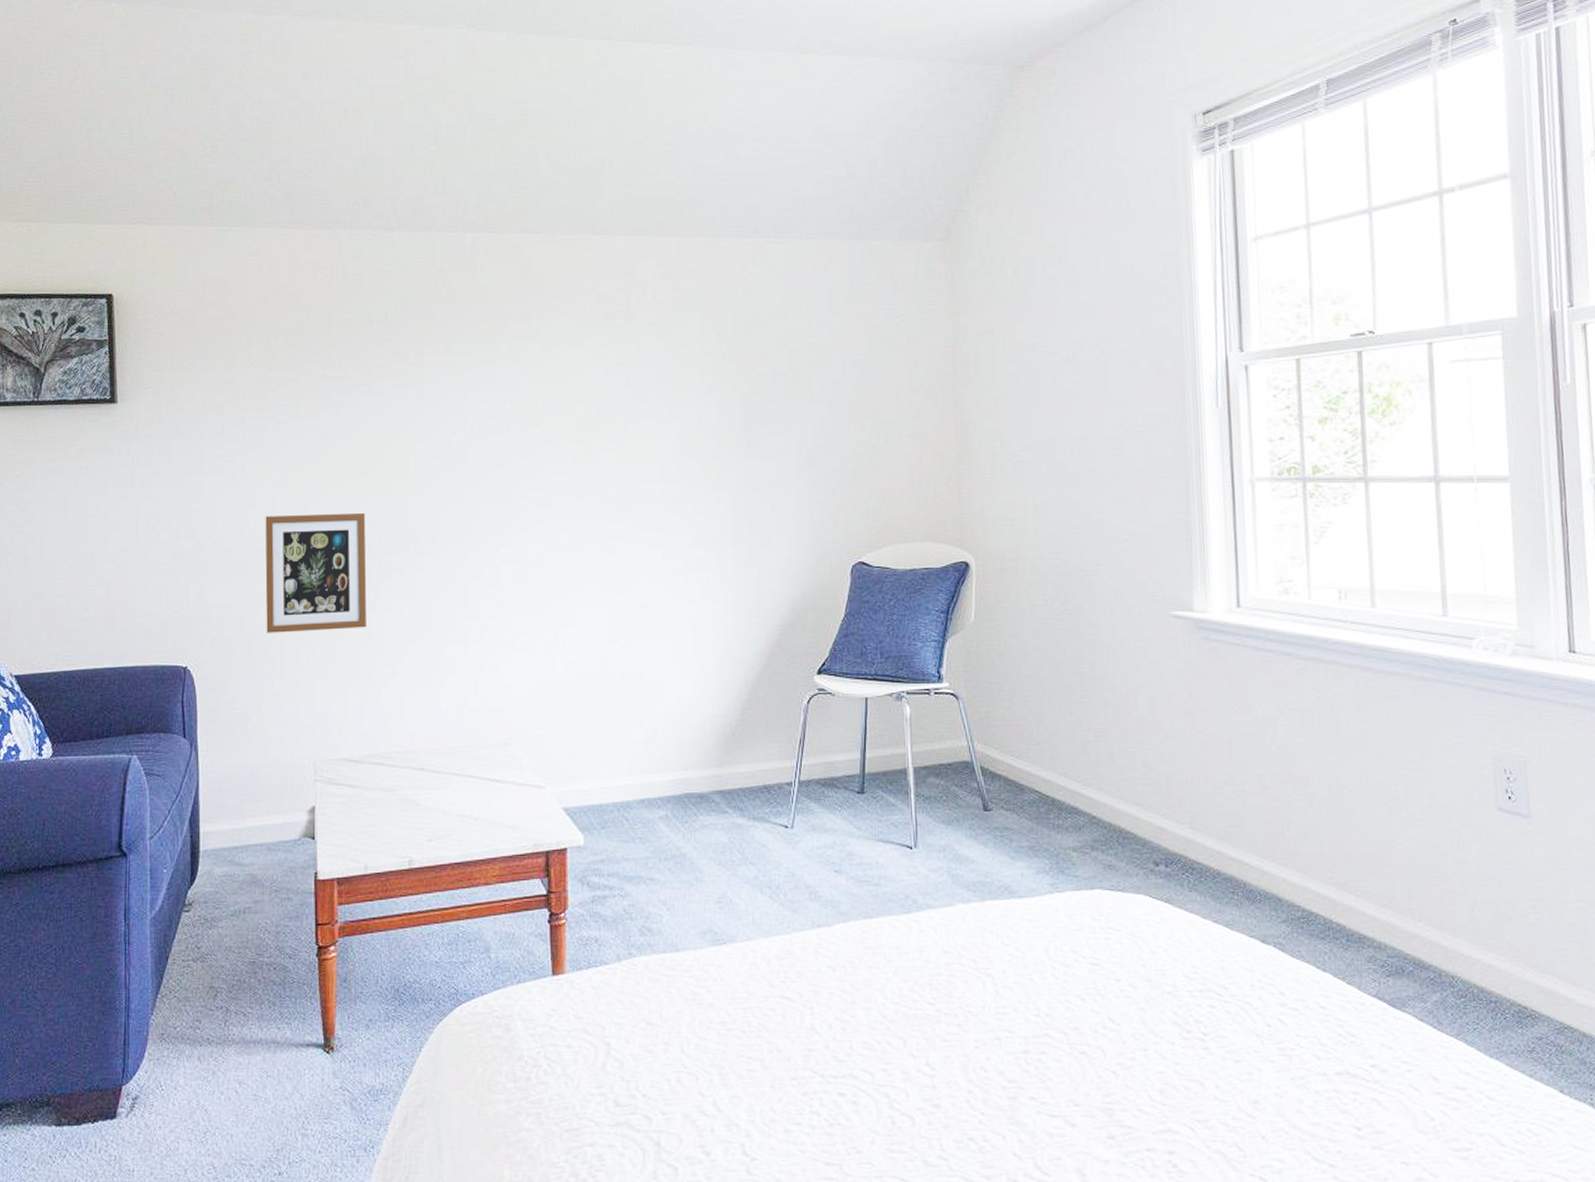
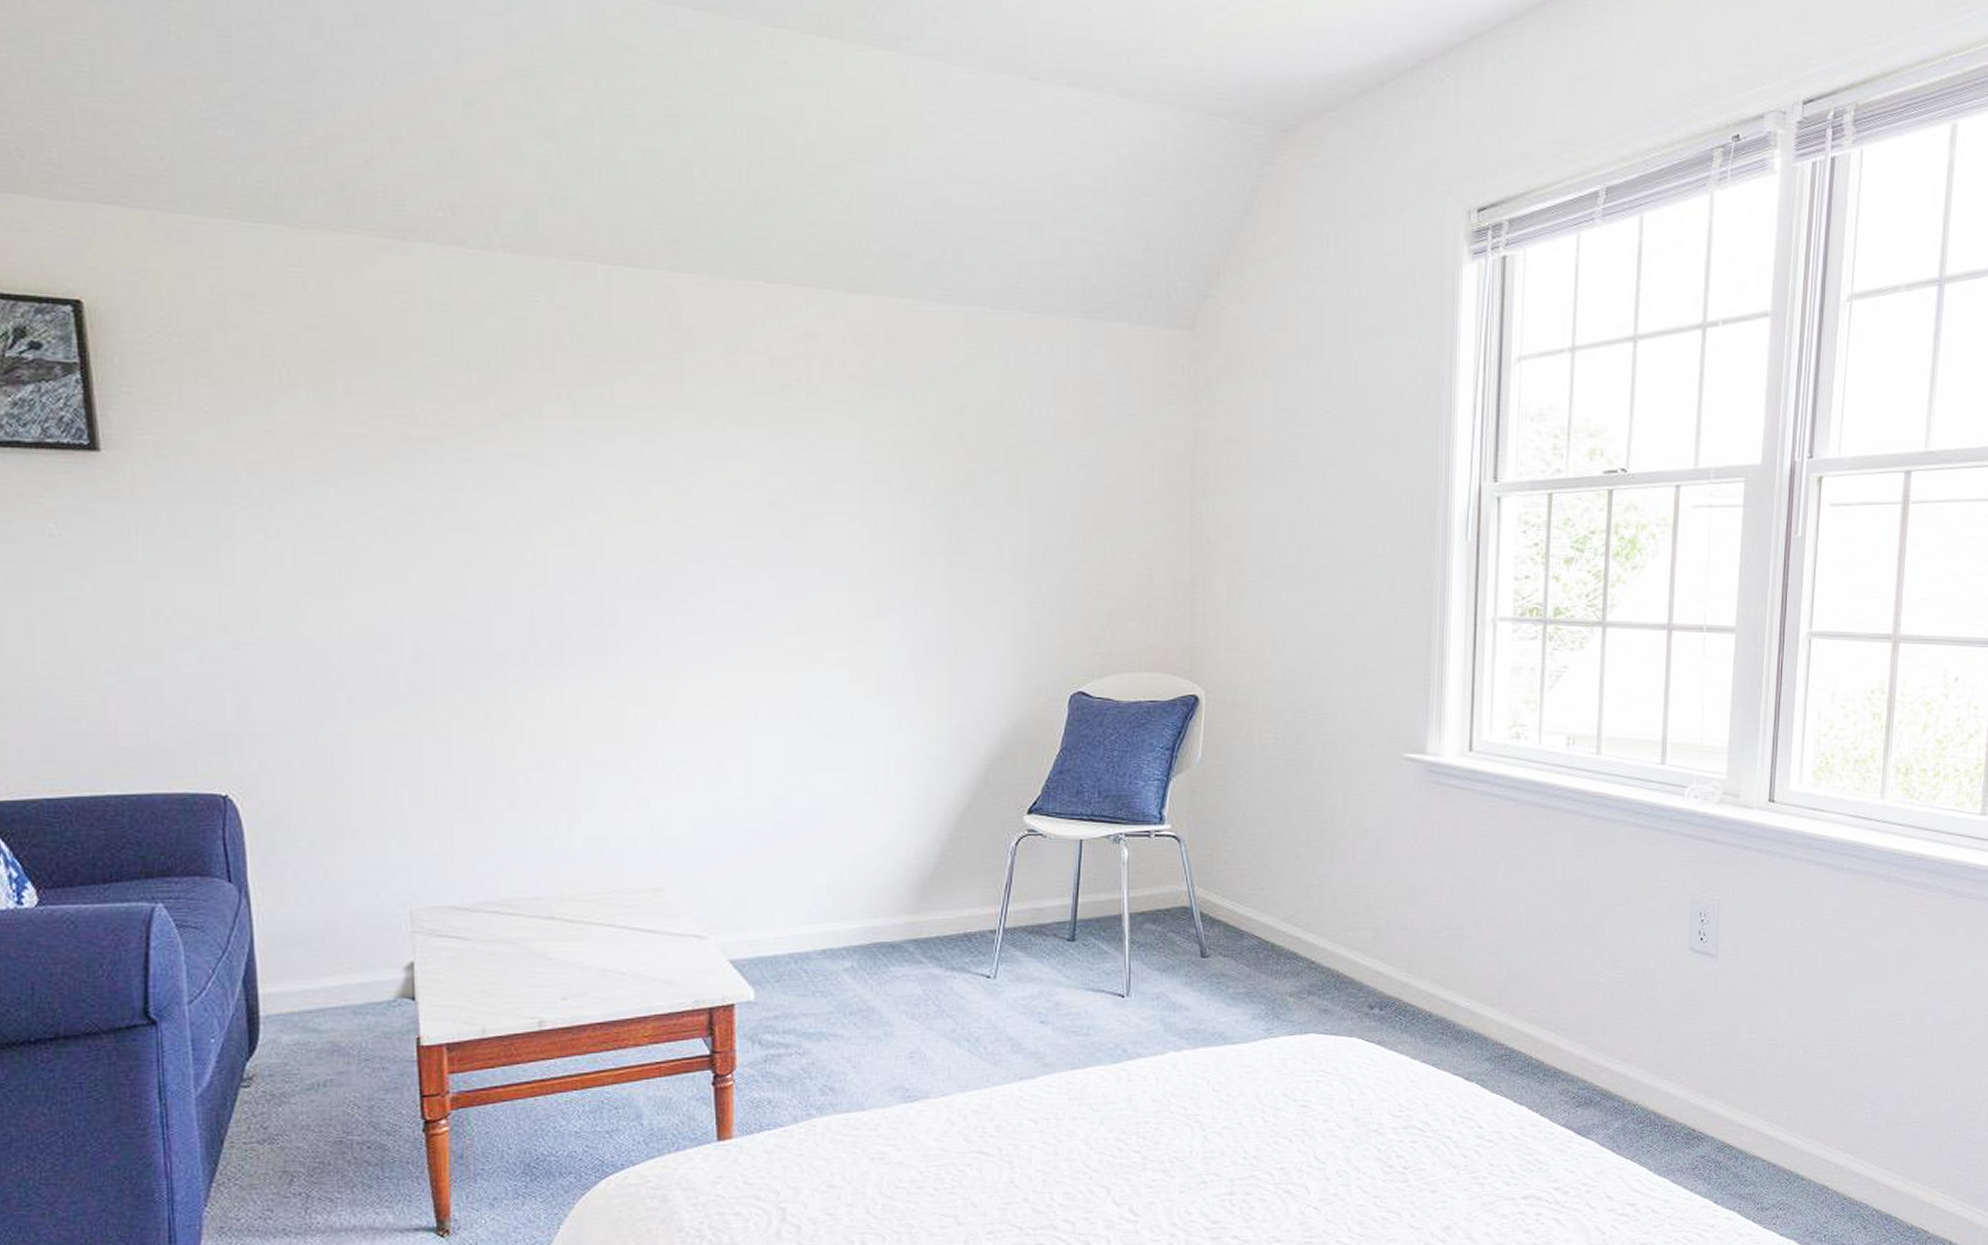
picture frame: present [265,513,367,633] -> none [329,610,475,756]

